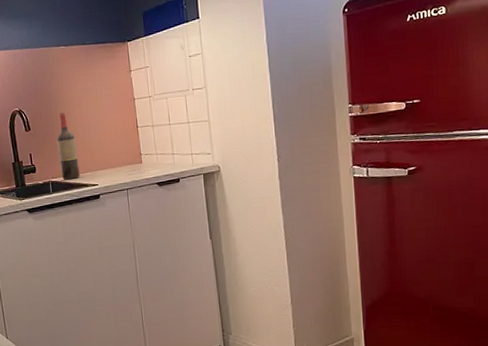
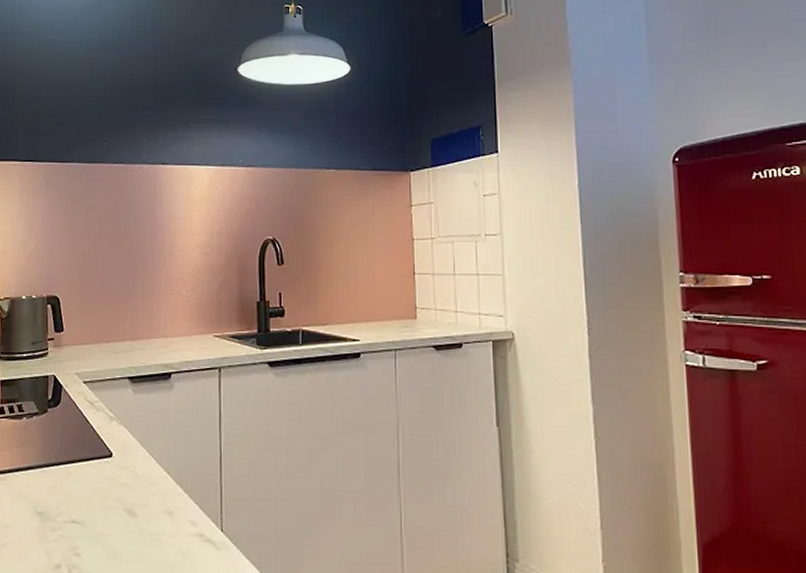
wine bottle: present [56,113,80,180] -> none [314,247,338,330]

